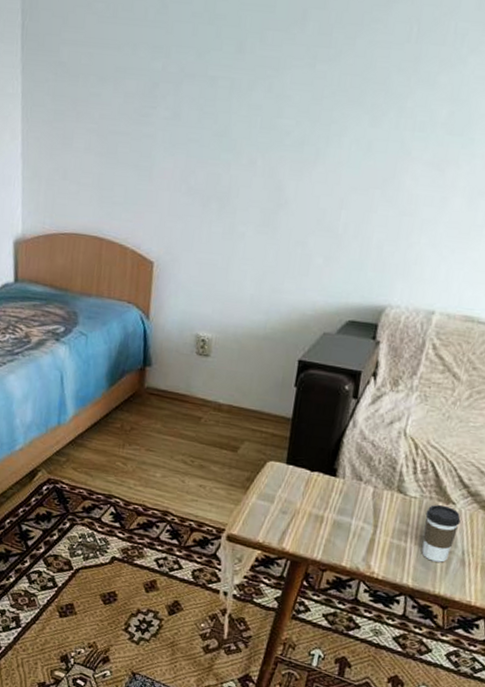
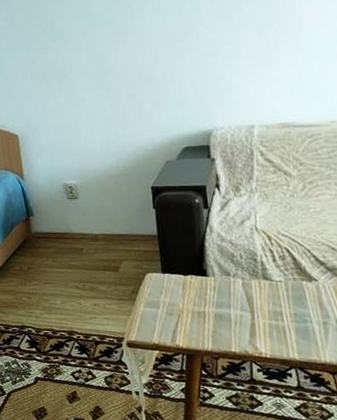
coffee cup: present [421,504,461,563] -> none [293,283,327,334]

